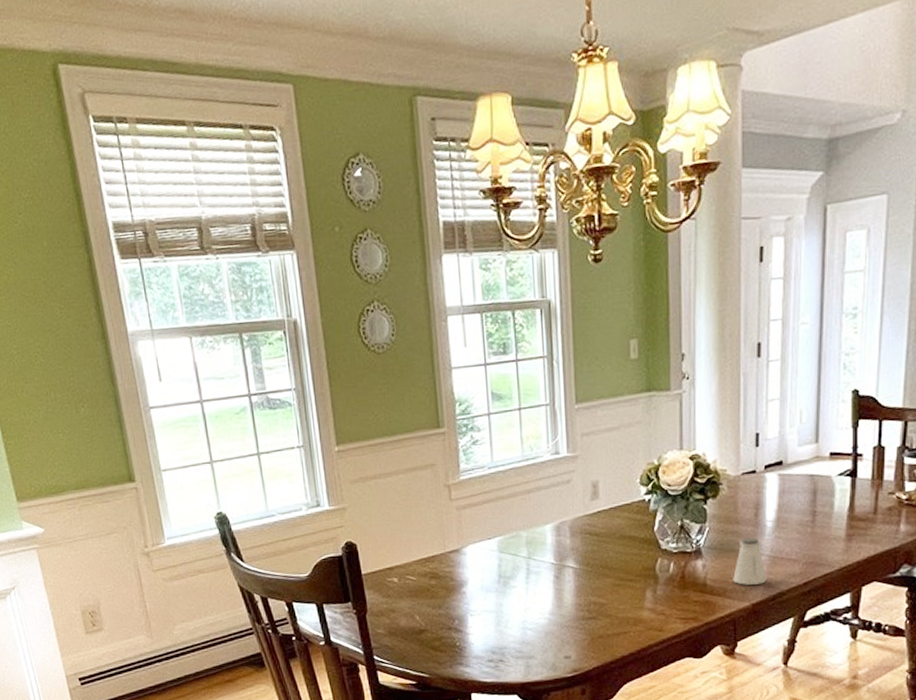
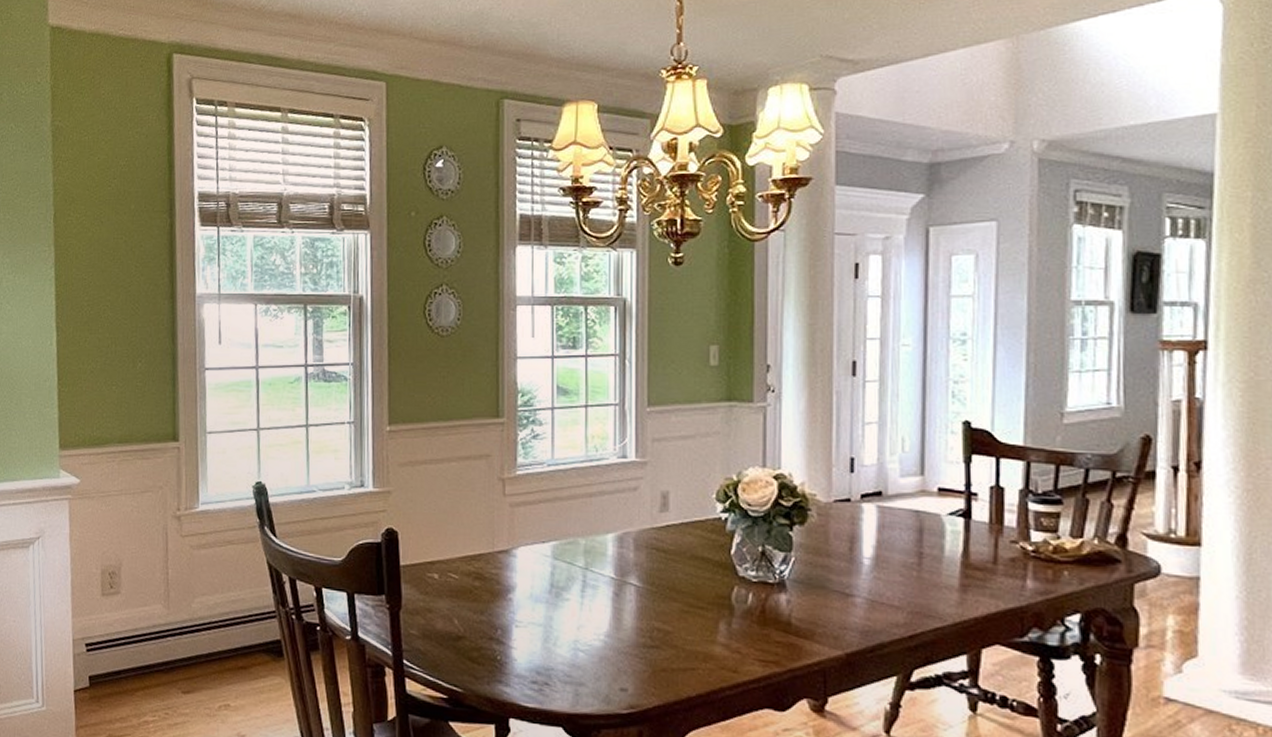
saltshaker: present [733,537,766,585] -> none [823,574,863,631]

